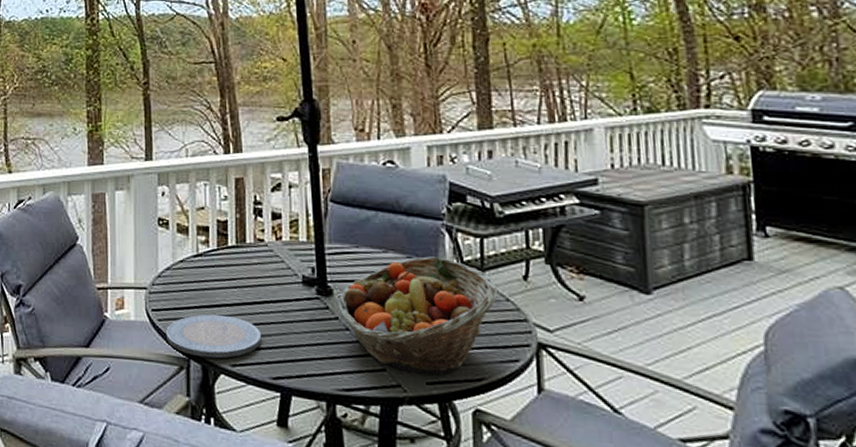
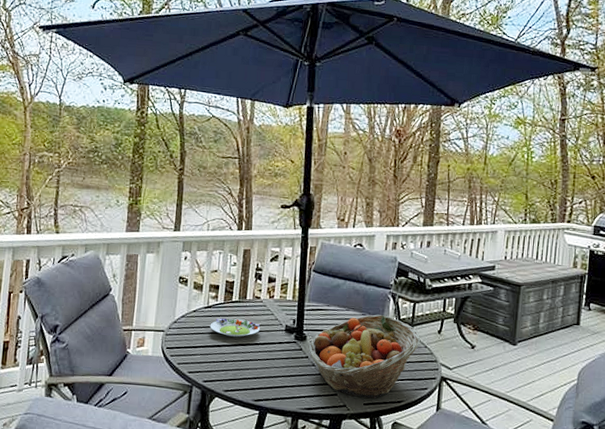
plate: present [166,314,262,359] -> none [176,352,250,386]
salad plate: none [203,269,269,294] -> present [210,318,261,337]

